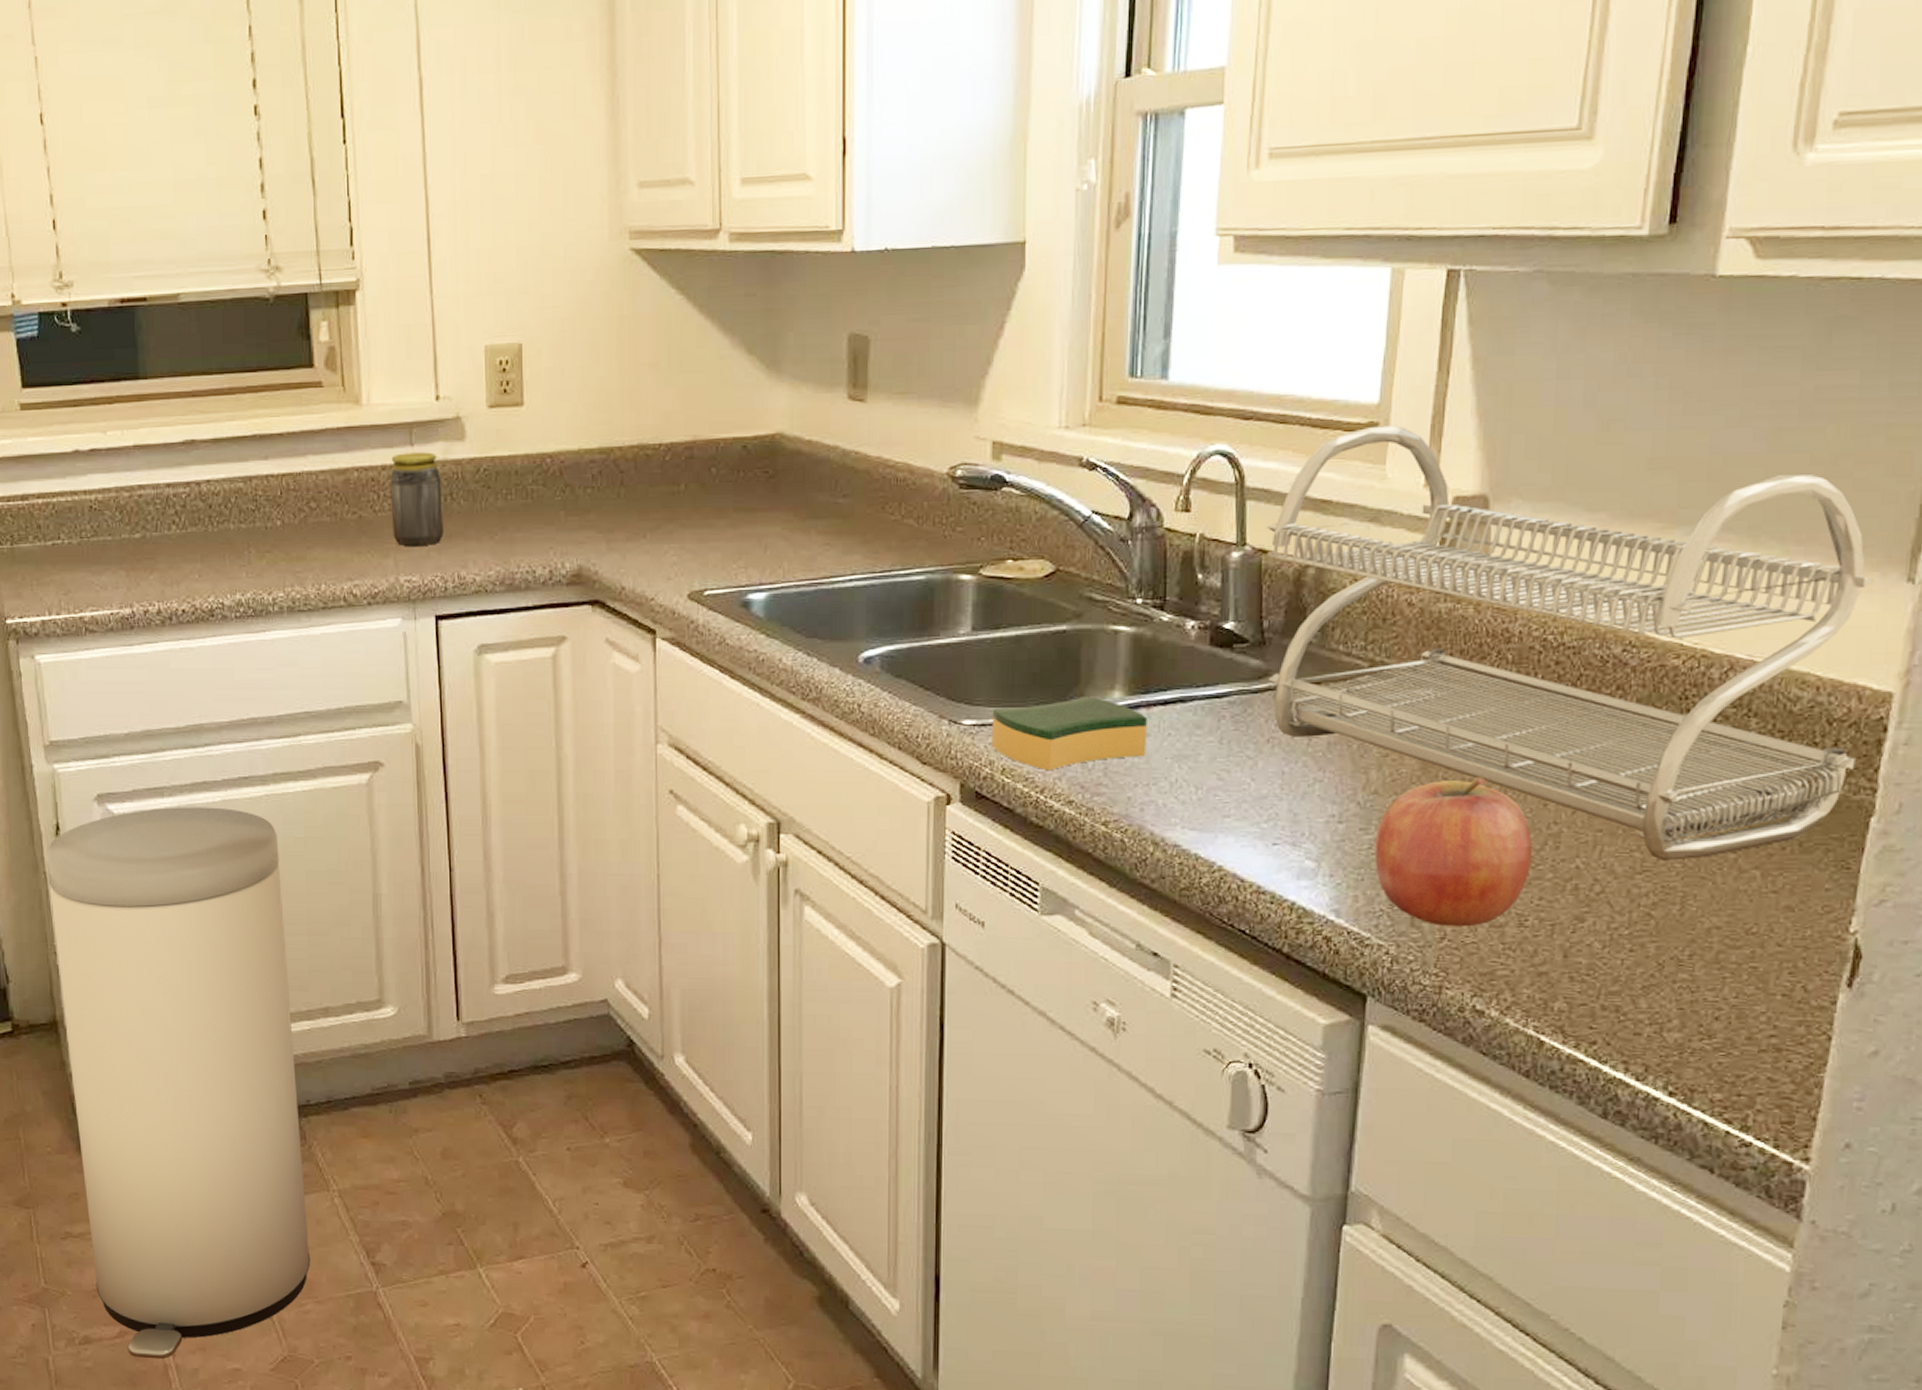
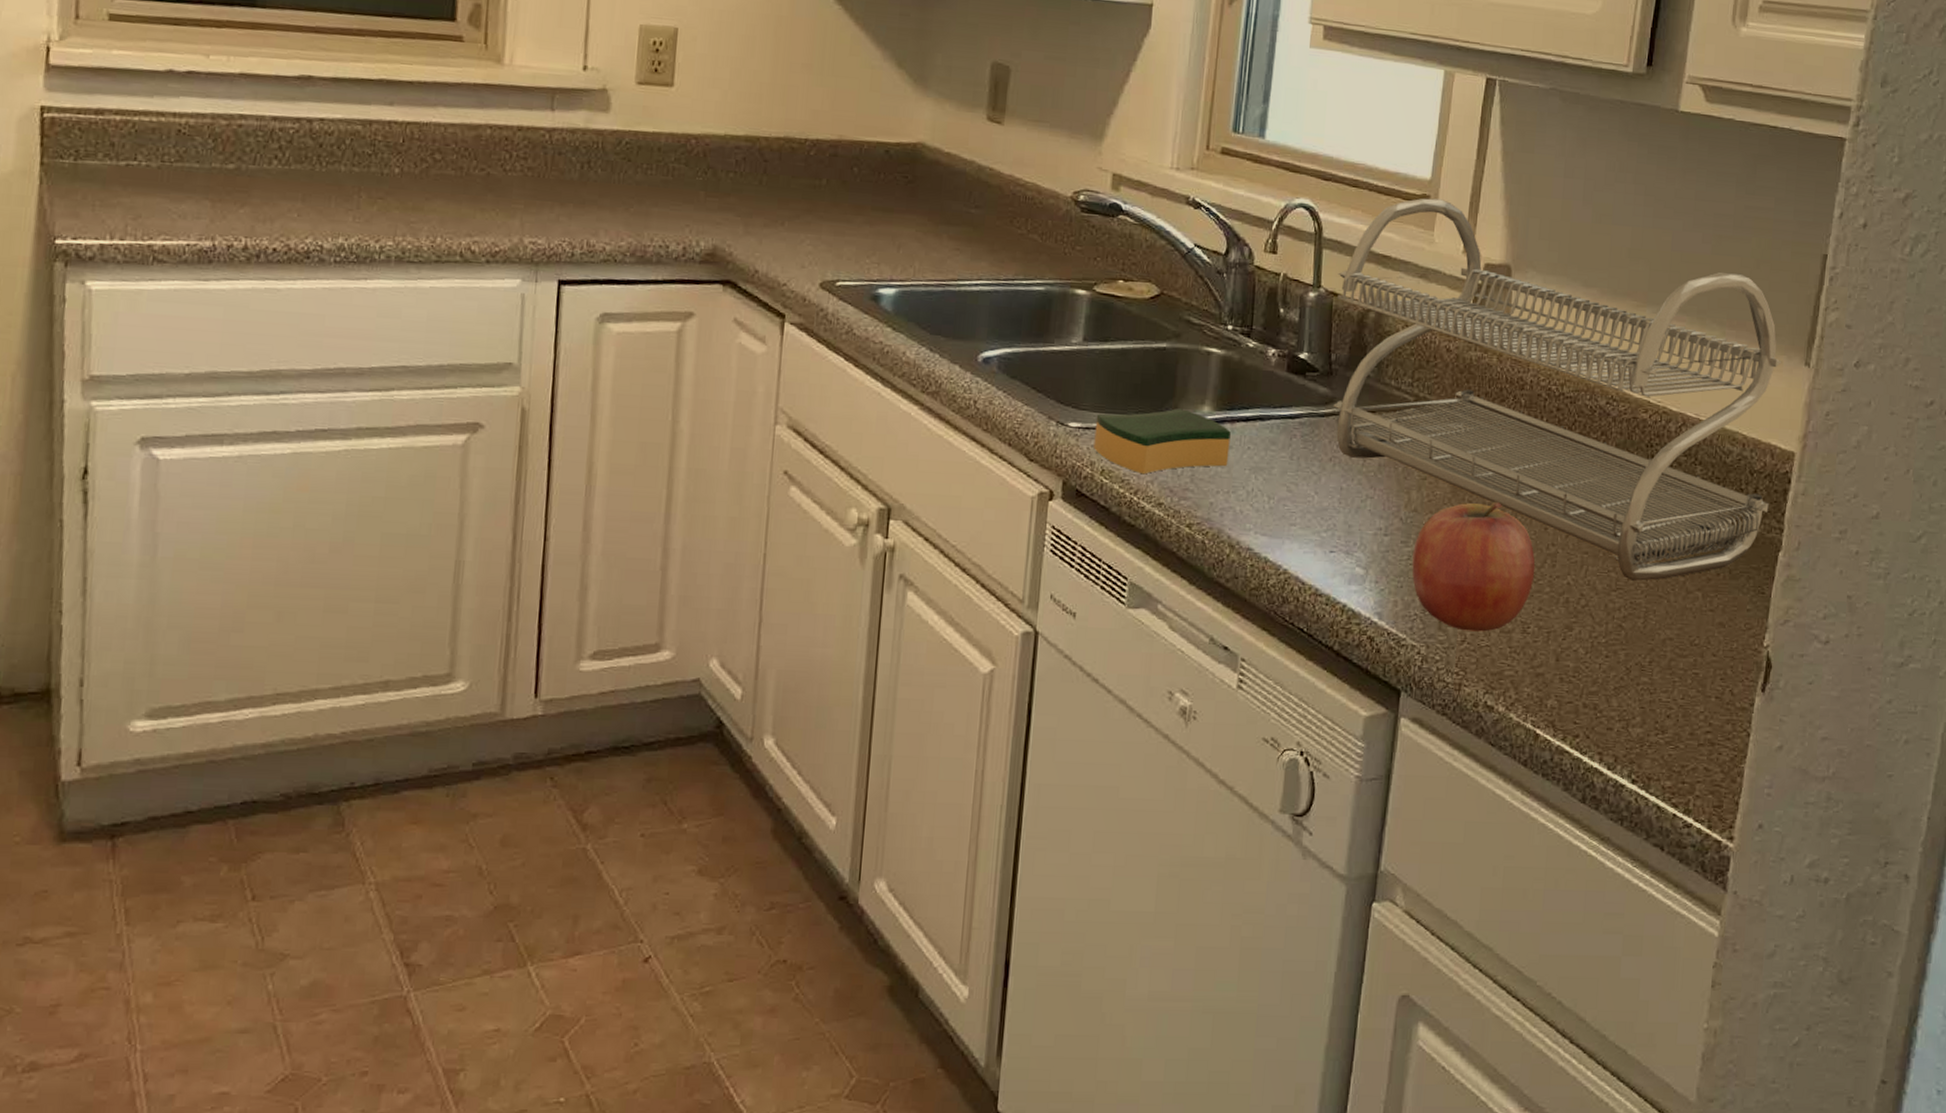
pedal bin: present [46,807,311,1360] -> none [55,456,353,1086]
jar: present [390,452,444,546] -> none [522,116,580,210]

